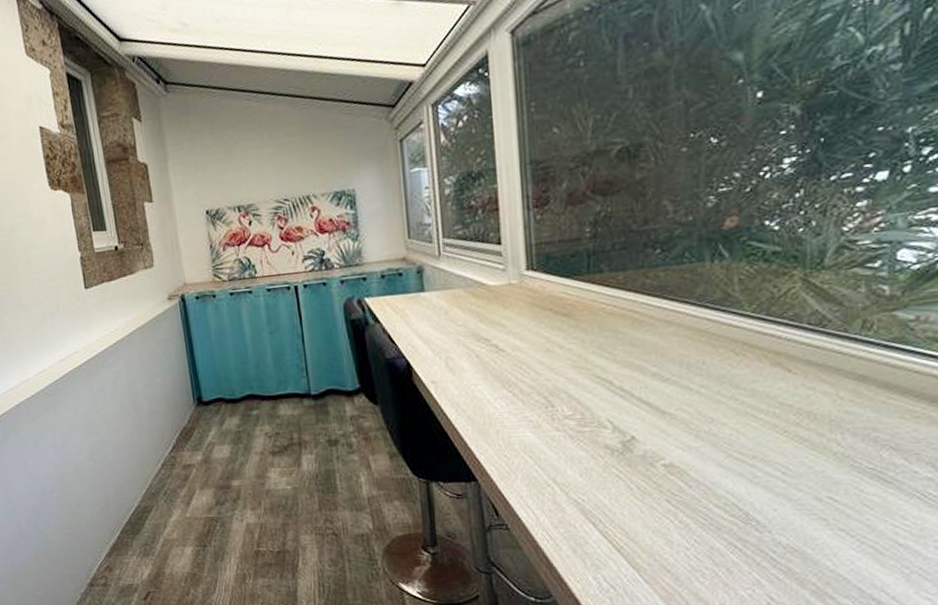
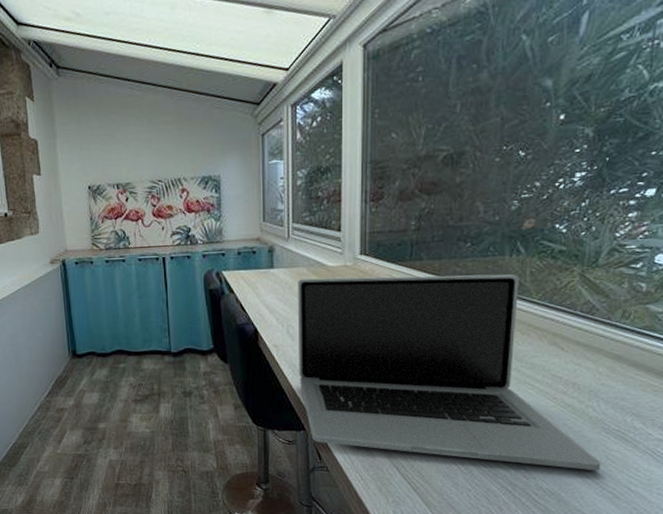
laptop: none [453,283,856,521] -> present [297,274,601,471]

